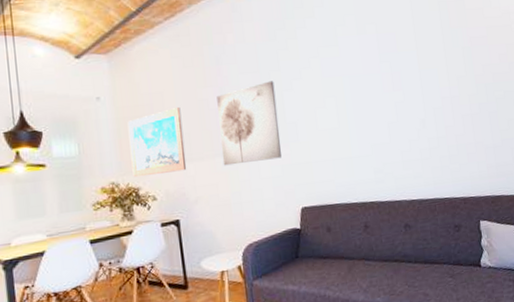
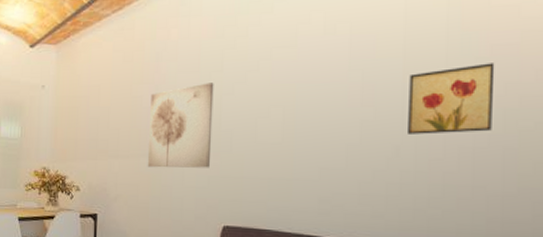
wall art: present [127,107,187,178] -> none [62,102,114,166]
wall art: none [422,51,480,109] -> present [406,63,495,135]

